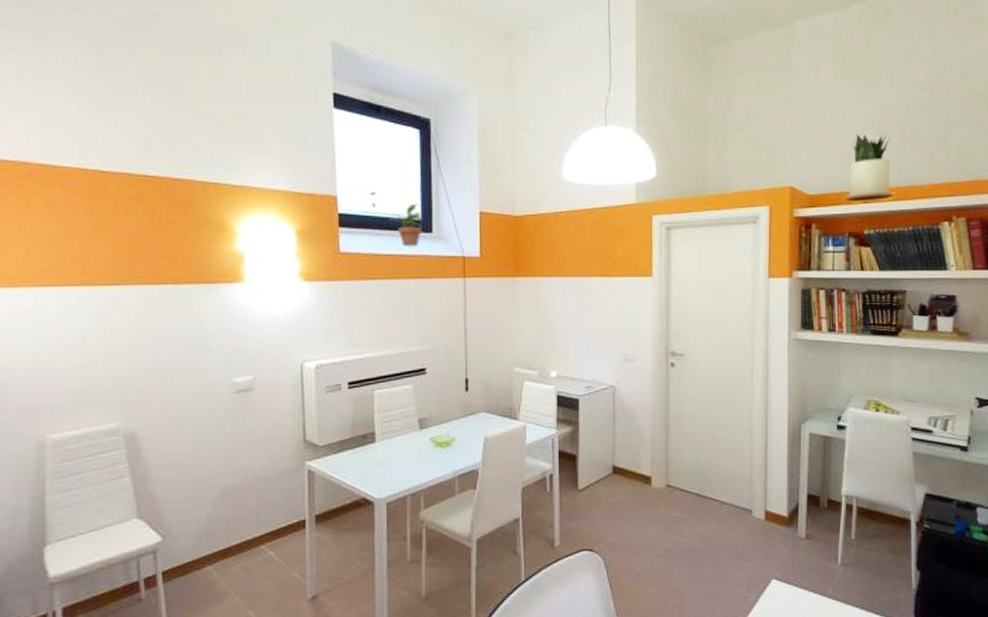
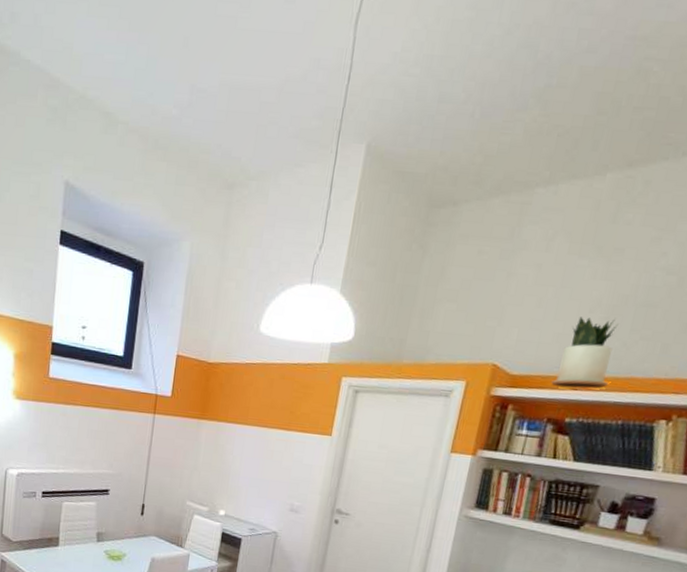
potted plant: present [389,203,423,247] -> none [95,340,125,381]

